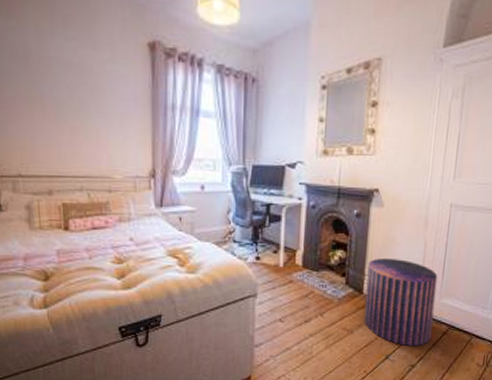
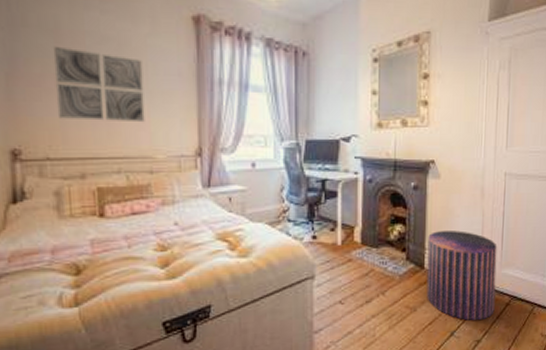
wall art: none [23,71,104,145] -> present [52,46,145,123]

